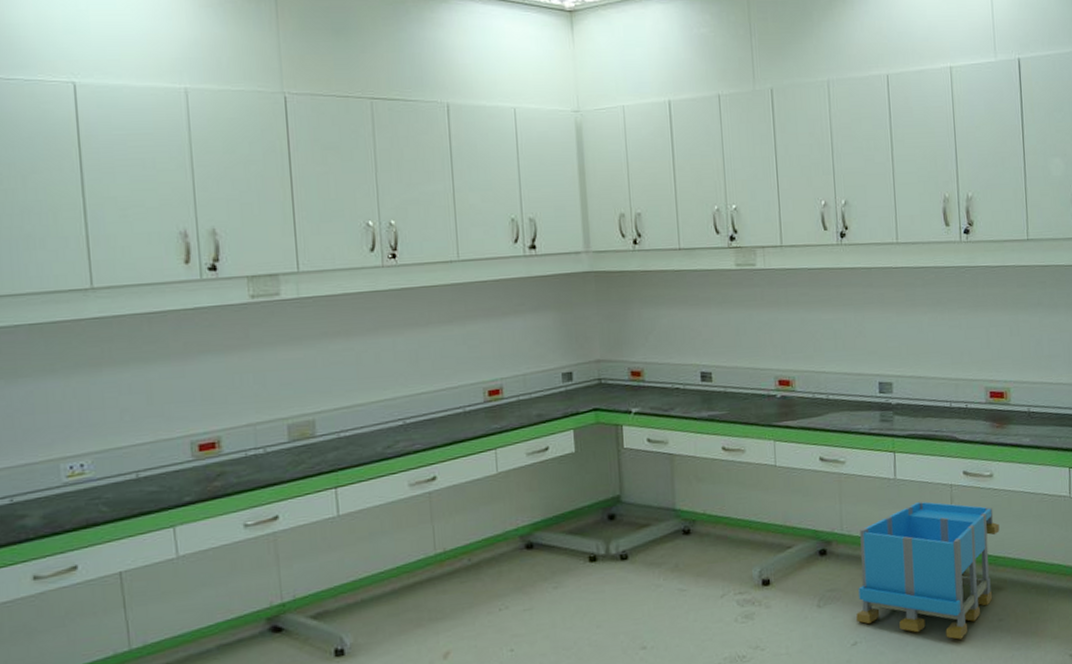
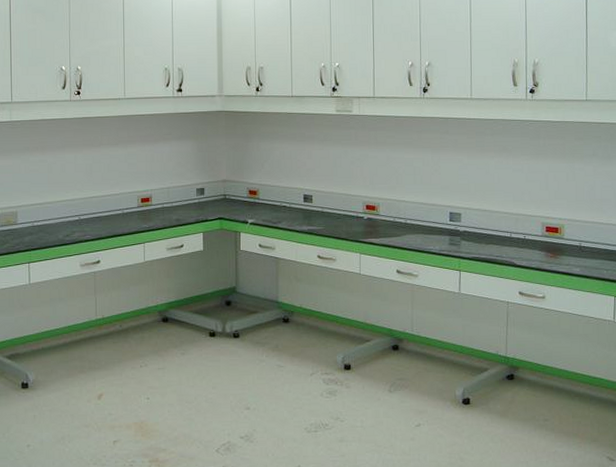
storage bin: present [856,501,1000,640] -> none [421,313,549,432]

